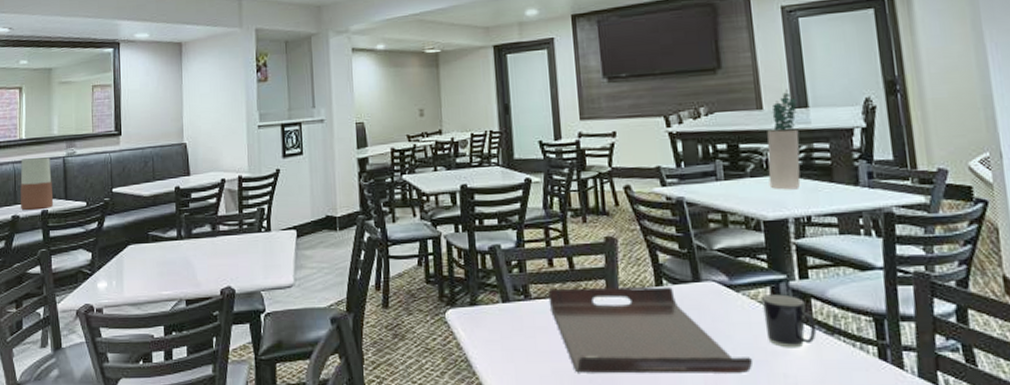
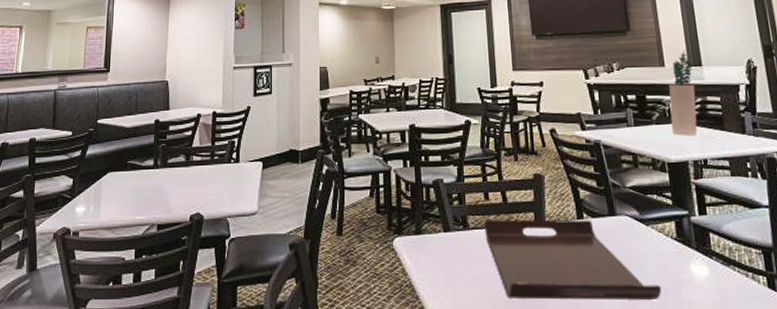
vase: present [20,157,54,210] -> none [11,90,43,137]
mug: present [762,294,817,348] -> none [668,228,715,277]

